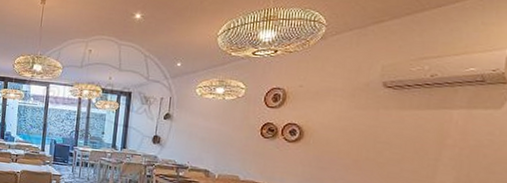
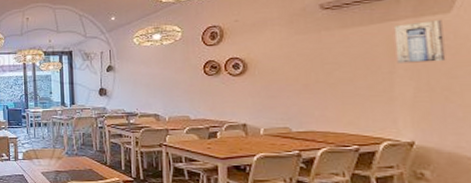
wall art: none [444,113,492,156] -> present [393,20,446,63]

